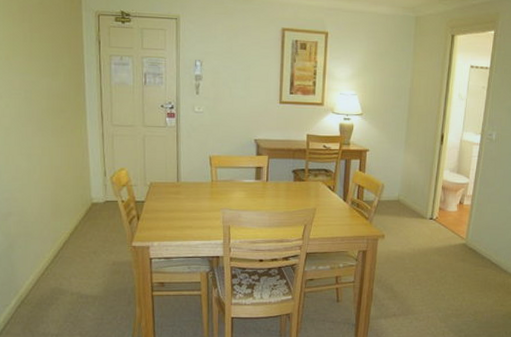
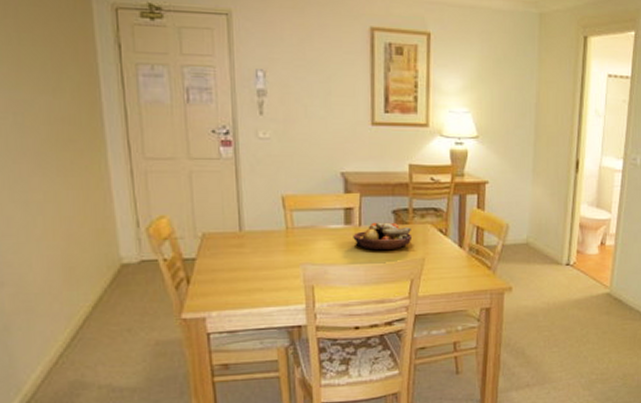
fruit bowl: none [261,179,307,201] -> present [353,222,413,251]

